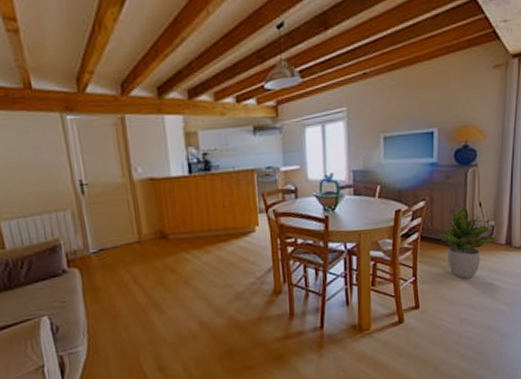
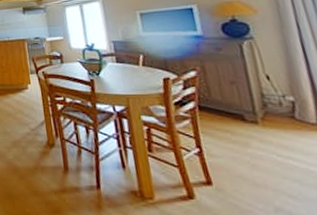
potted plant: present [438,206,497,279] -> none [220,78,304,159]

